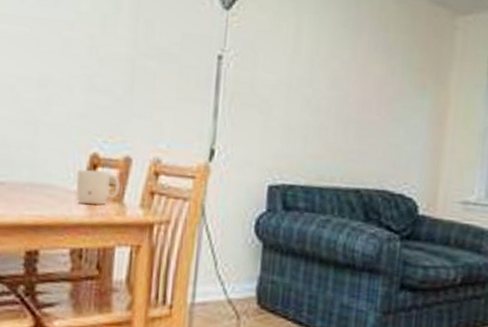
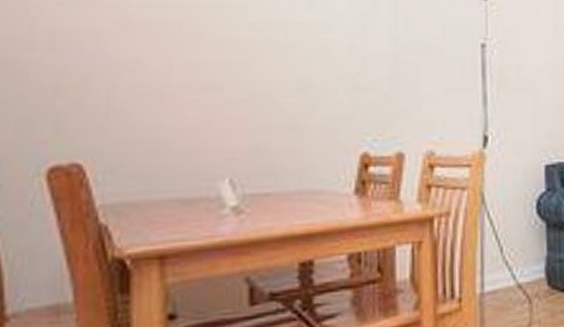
mug: present [76,169,120,205] -> none [347,169,394,206]

